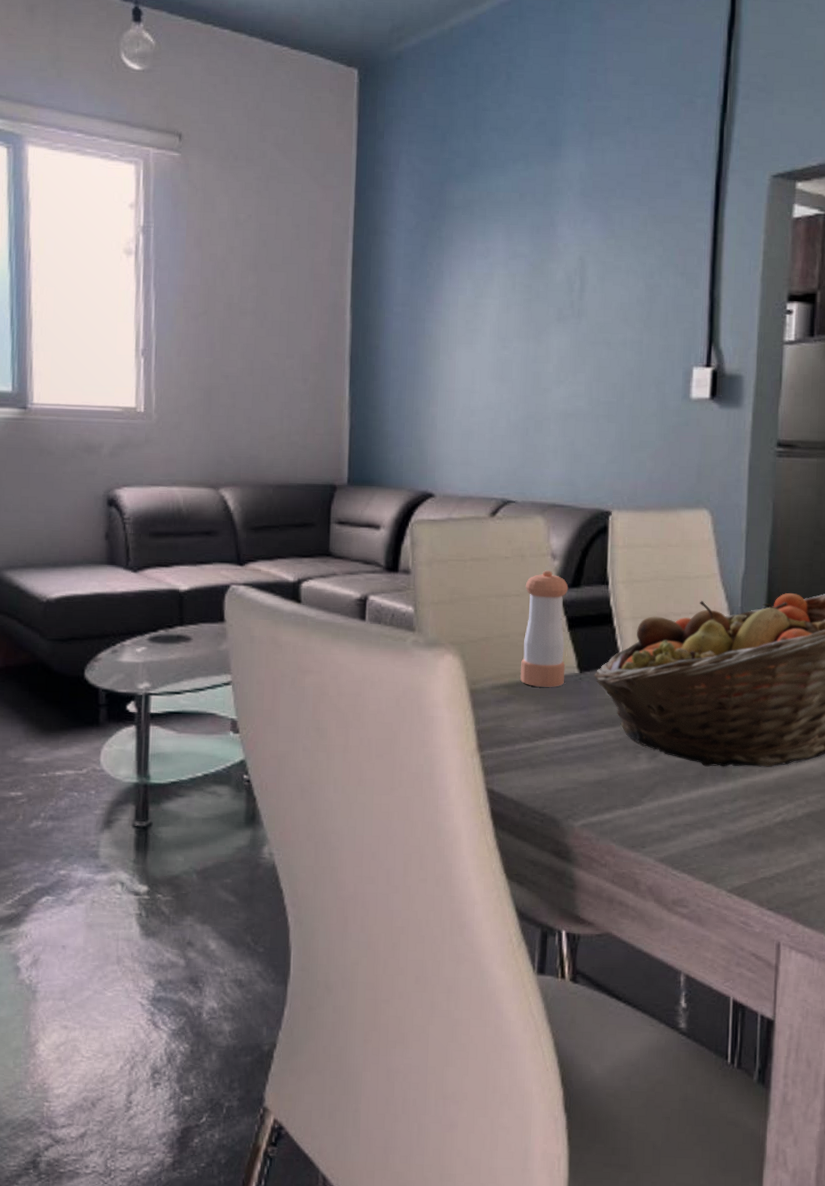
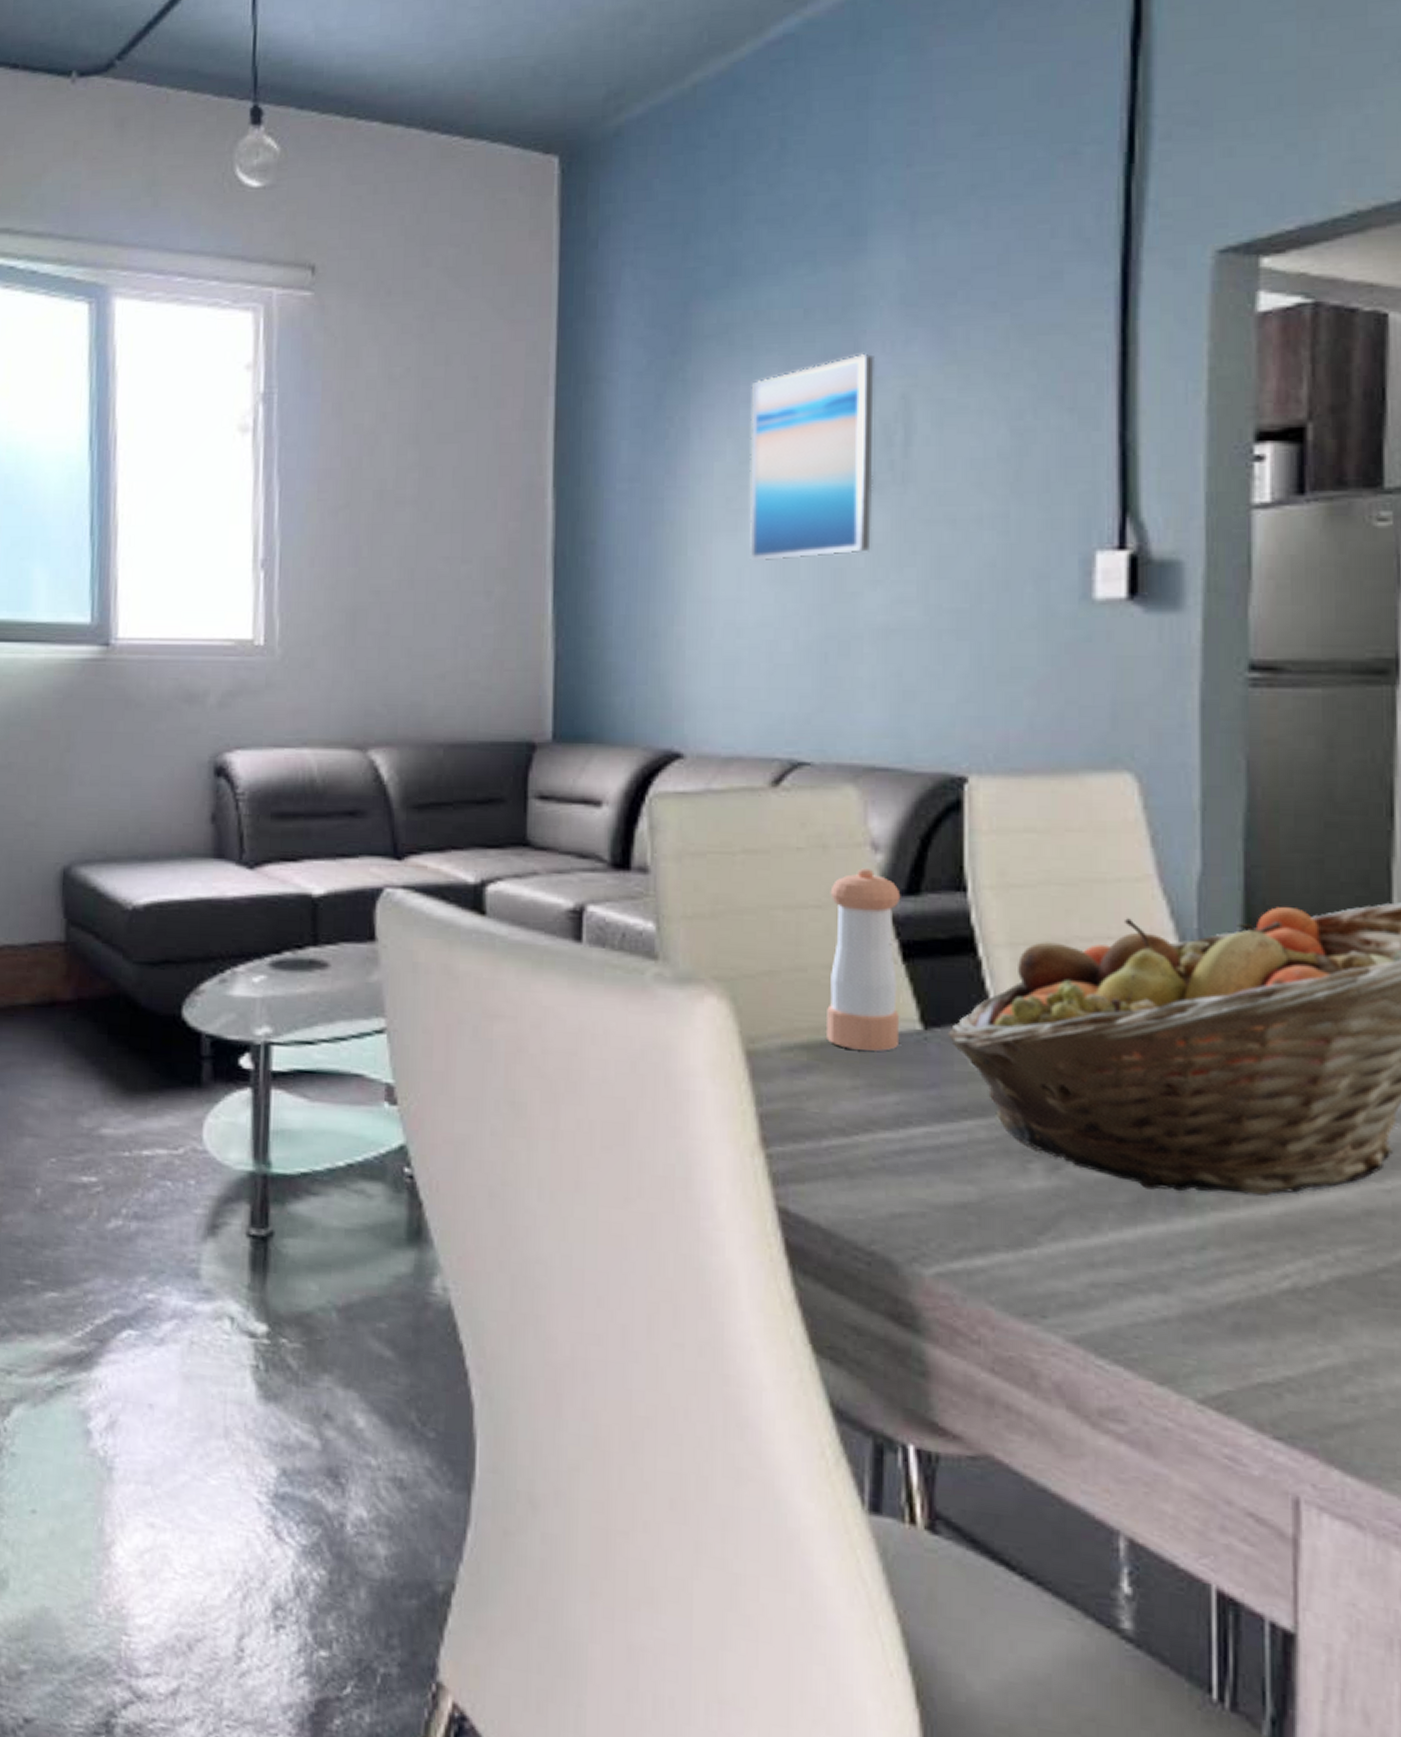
wall art: none [480,227,563,366] -> present [750,353,874,562]

